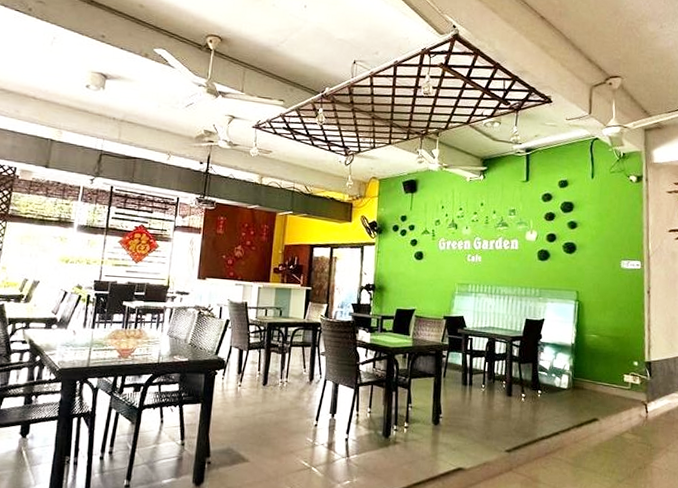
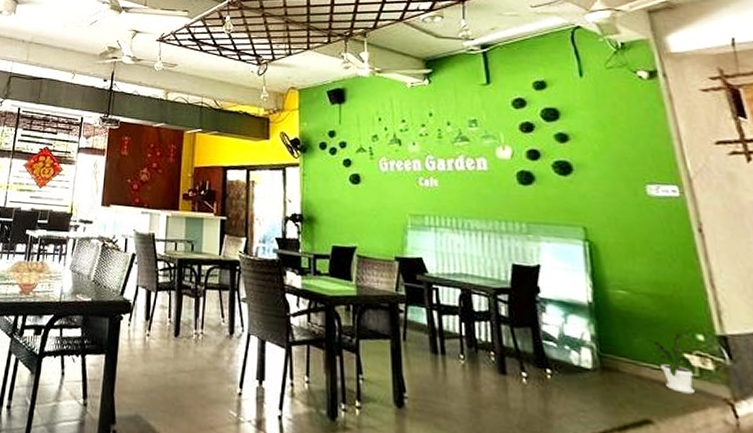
house plant: none [595,353,633,400] -> present [632,319,697,394]

